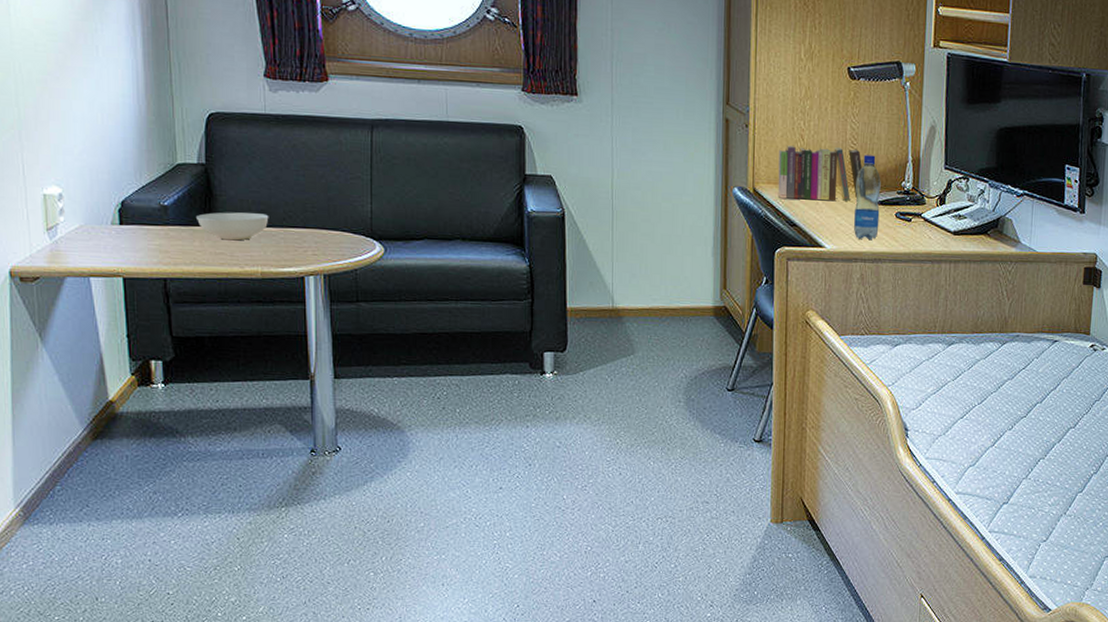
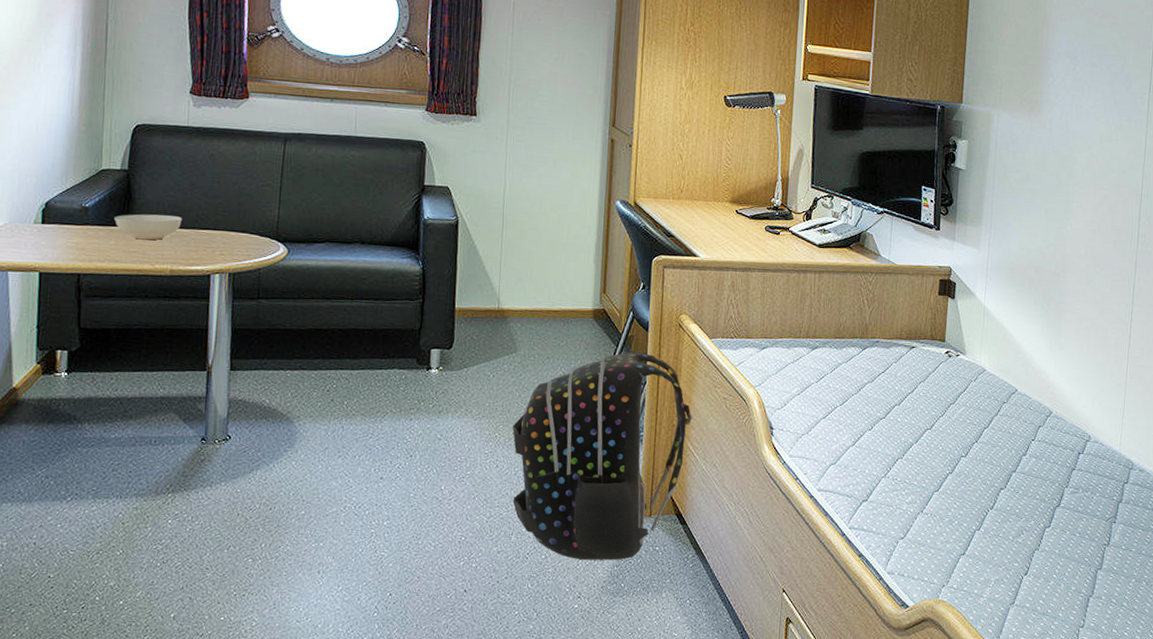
backpack: none [633,352,823,568] -> present [512,352,692,561]
books: present [777,144,862,201] -> none [656,163,735,215]
bottle: present [854,155,881,241] -> none [726,174,753,251]

